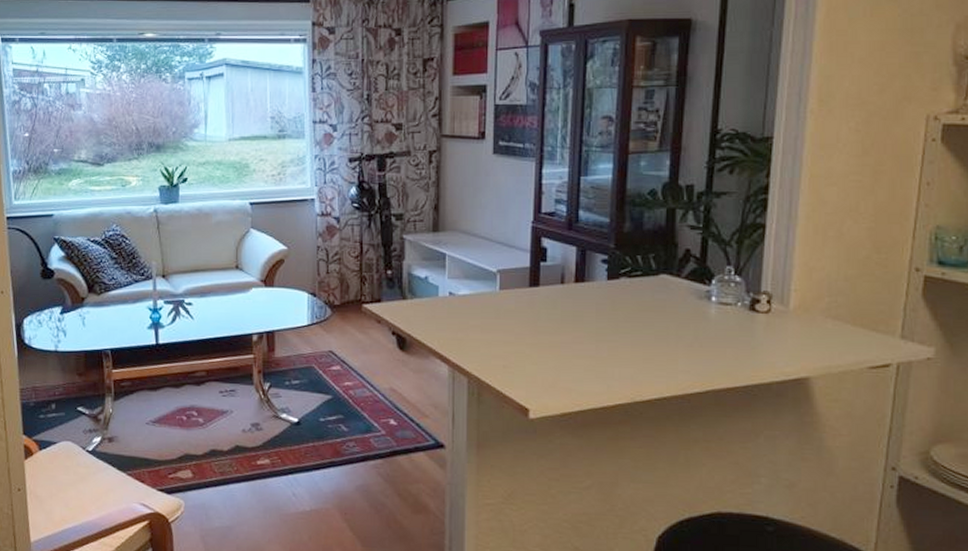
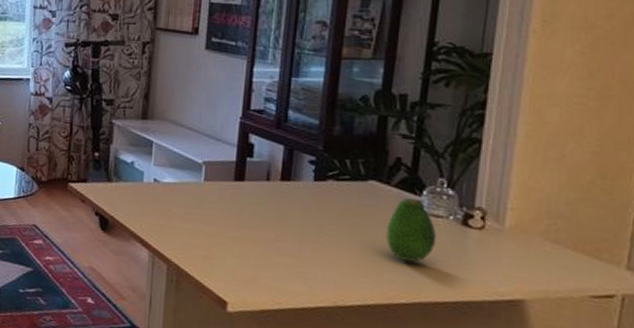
fruit: none [678,289,727,351] -> present [386,198,437,262]

